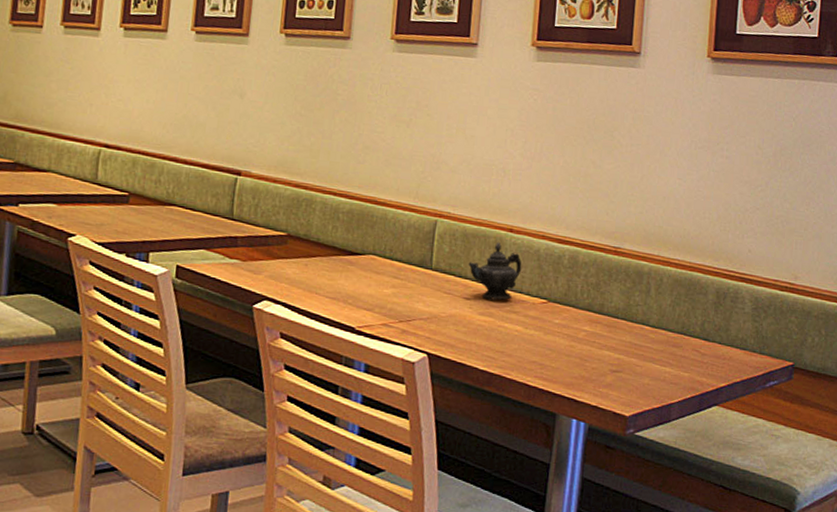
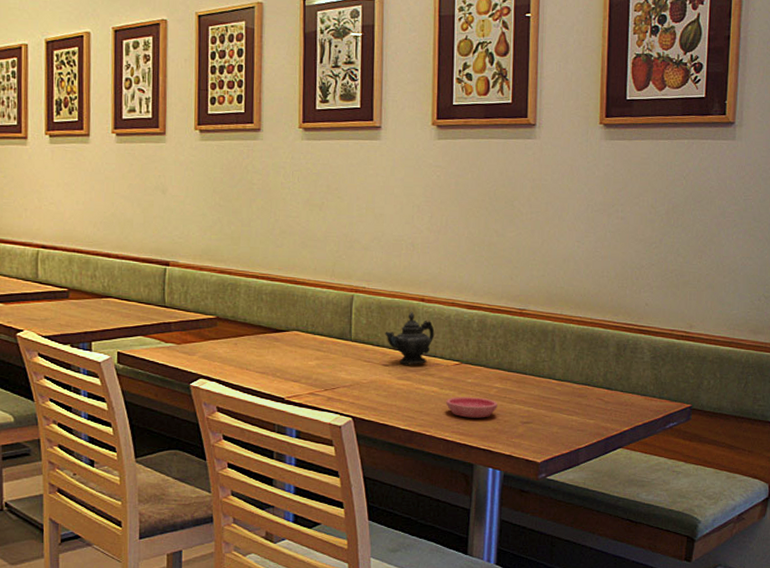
saucer: none [530,338,586,363] -> present [446,397,497,418]

